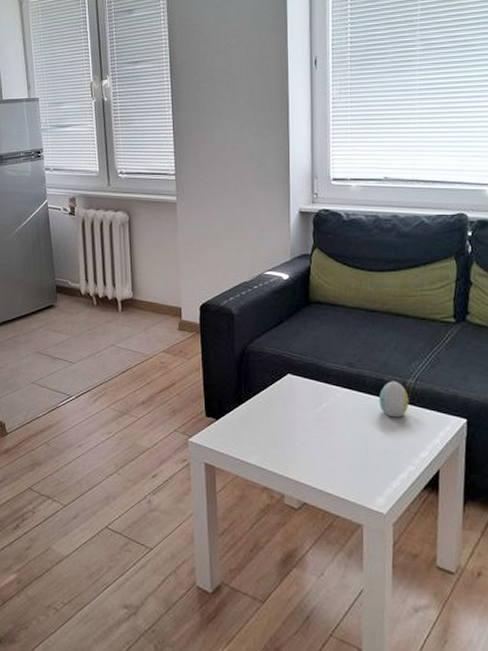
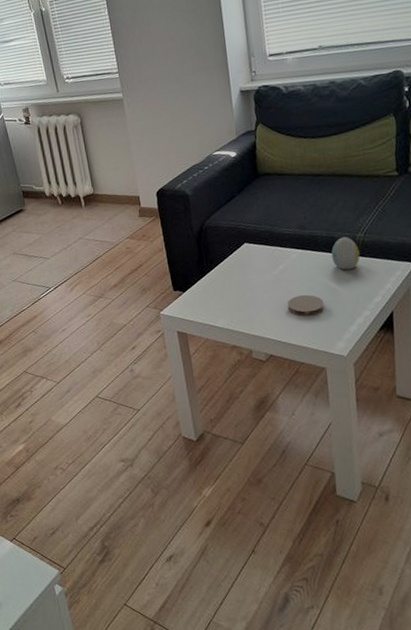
coaster: none [327,438,367,464] -> present [287,294,325,317]

